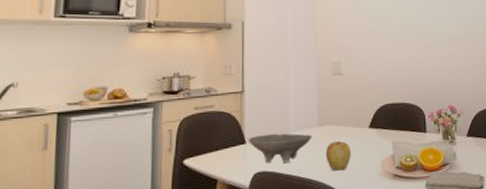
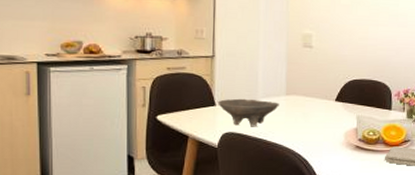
apple: present [325,141,351,171] -> none [291,111,316,138]

